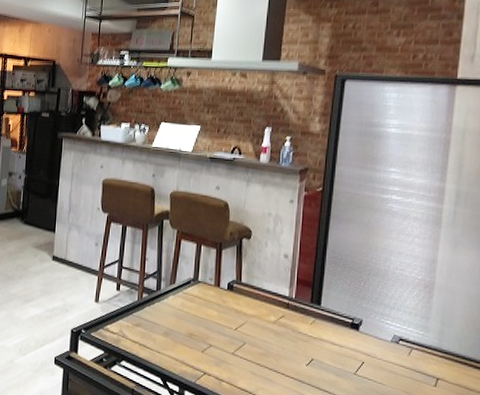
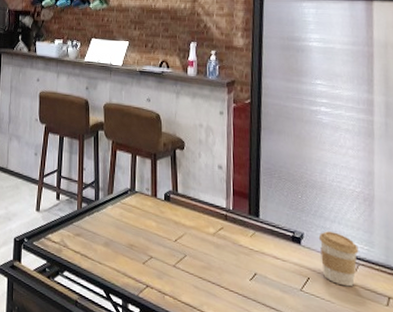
coffee cup: none [376,317,414,370] -> present [318,231,359,287]

